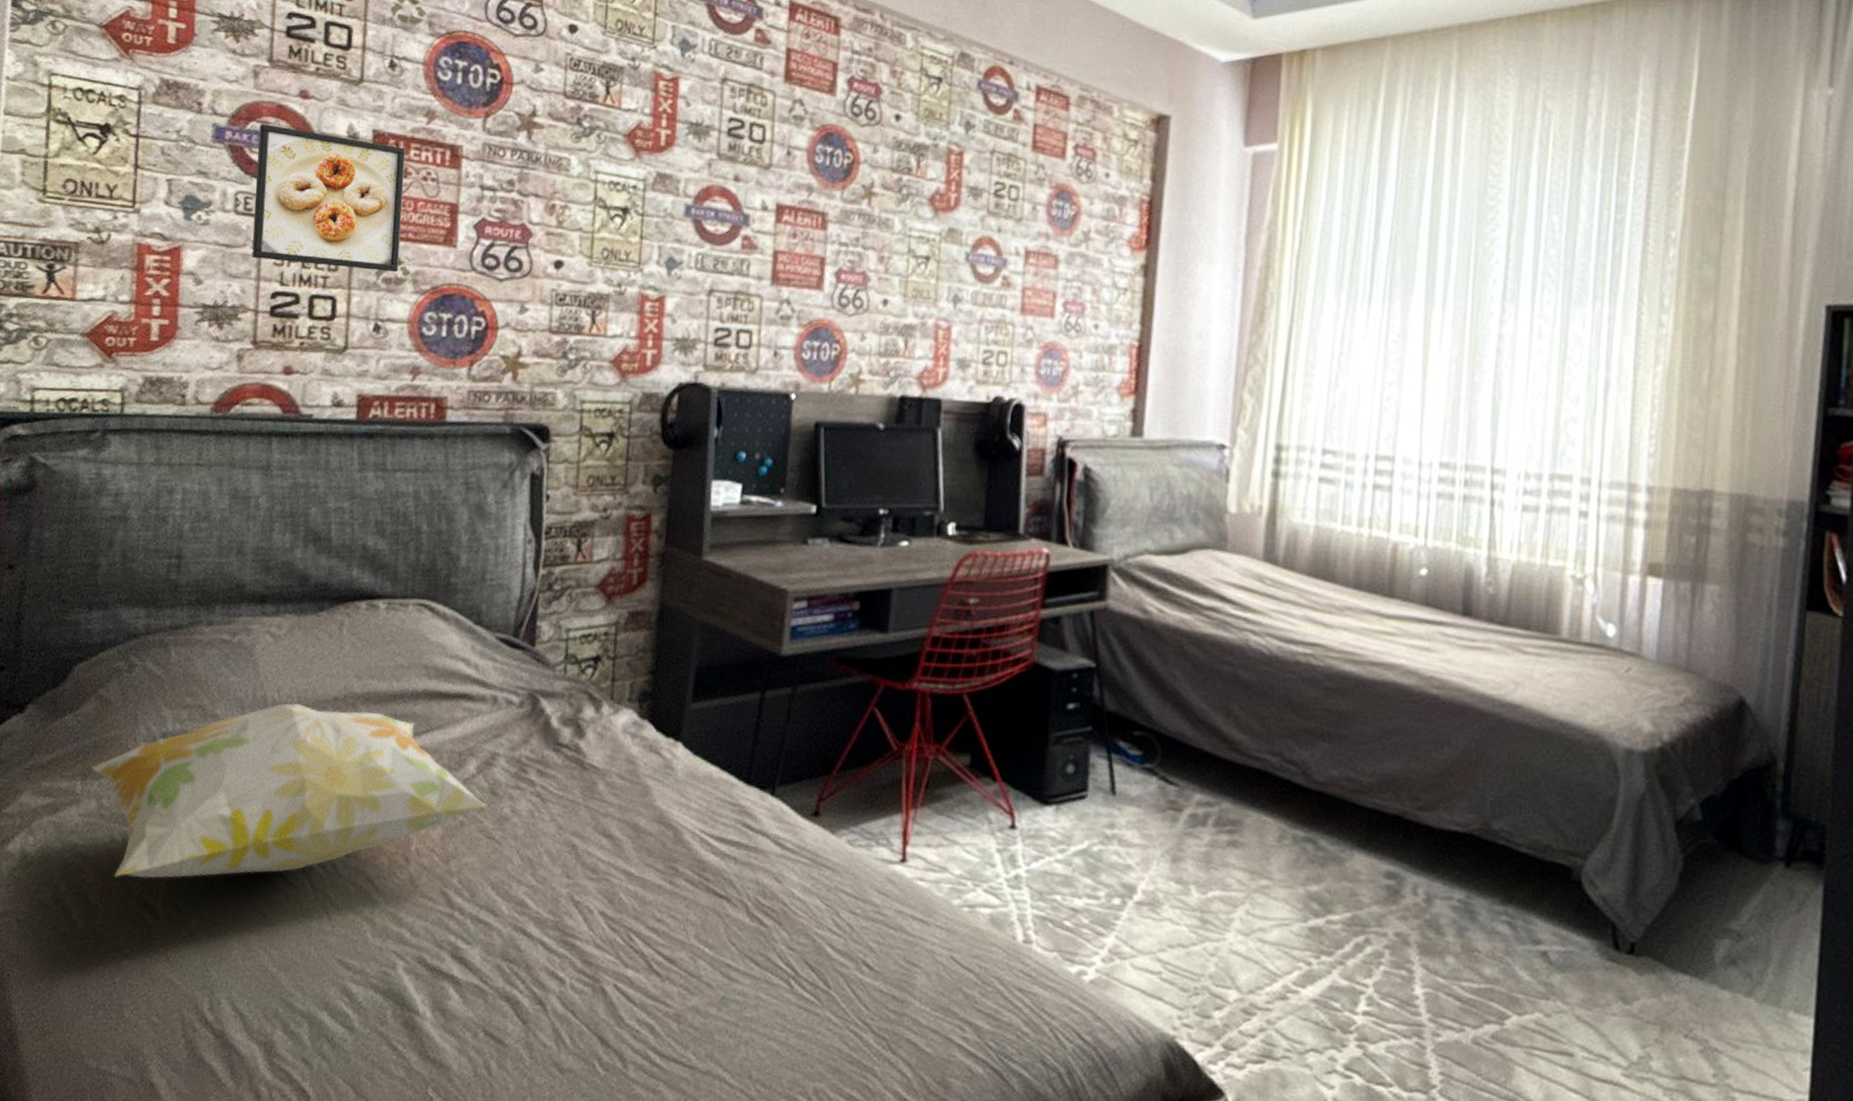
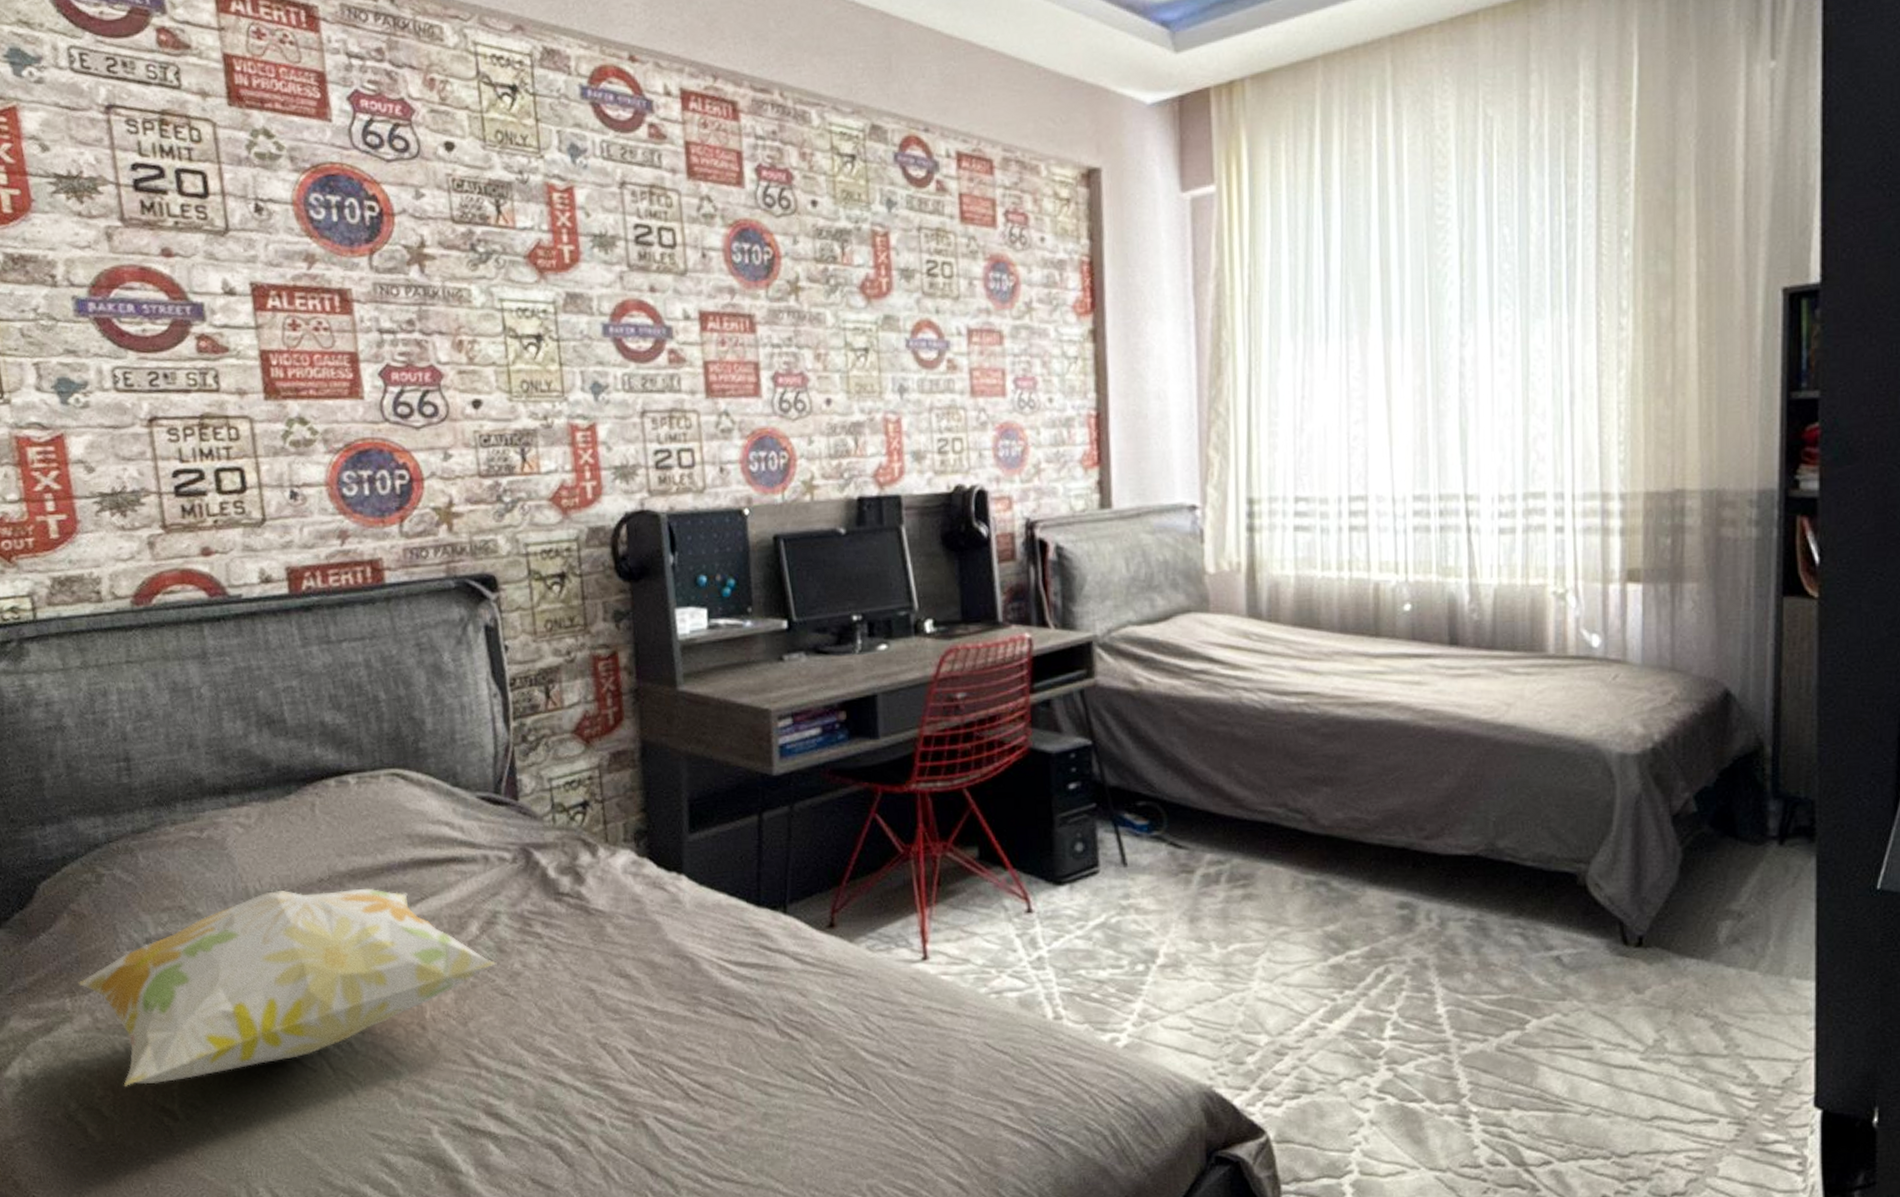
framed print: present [252,124,406,273] -> none [124,290,306,437]

